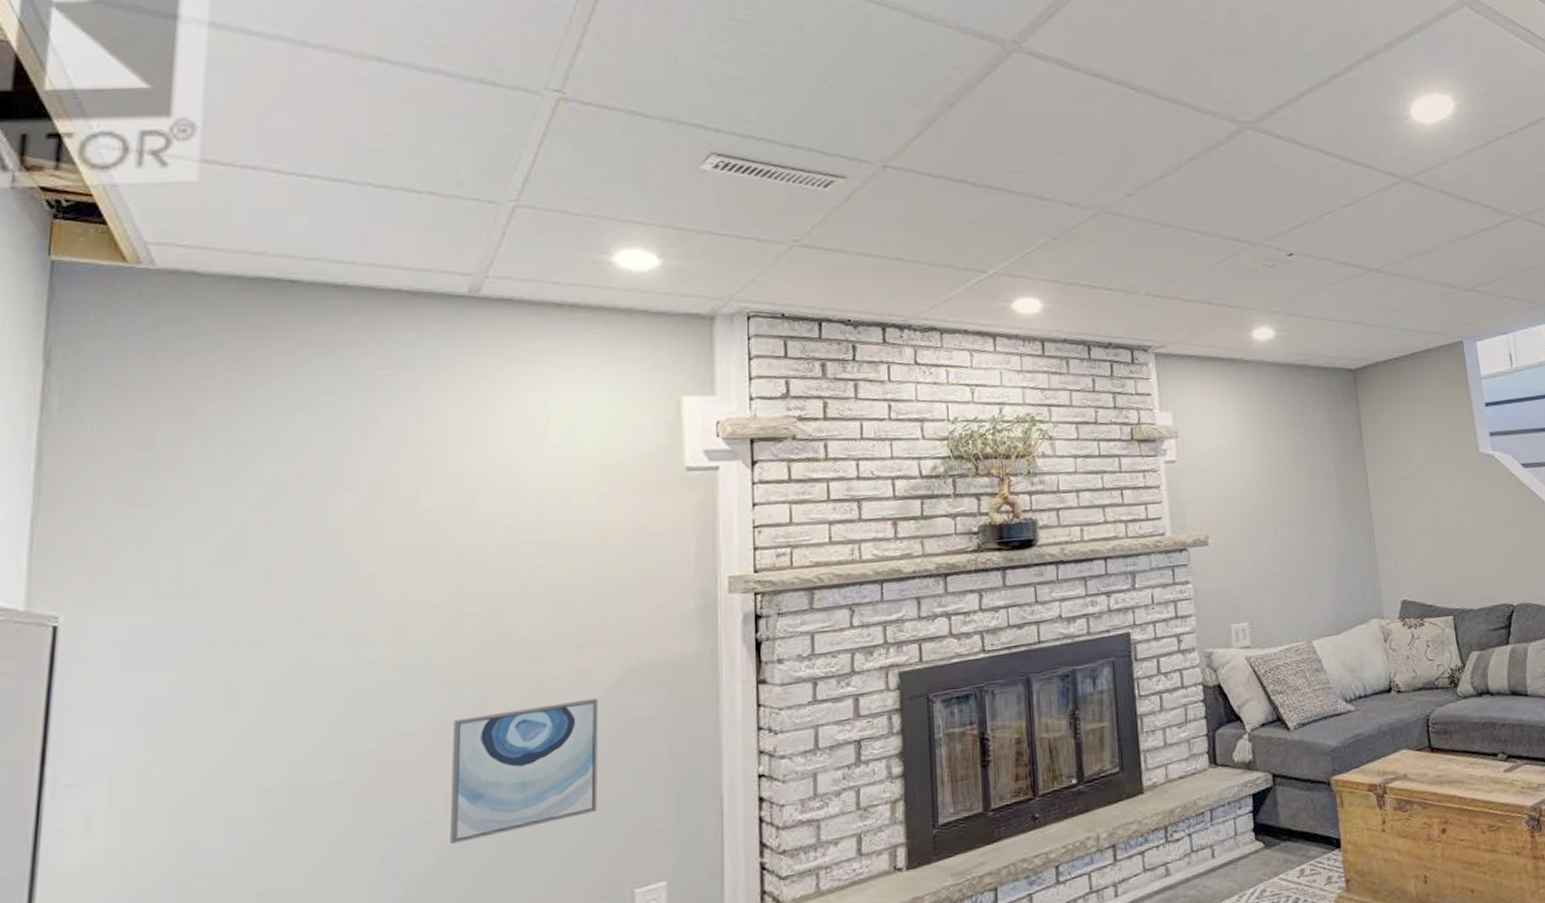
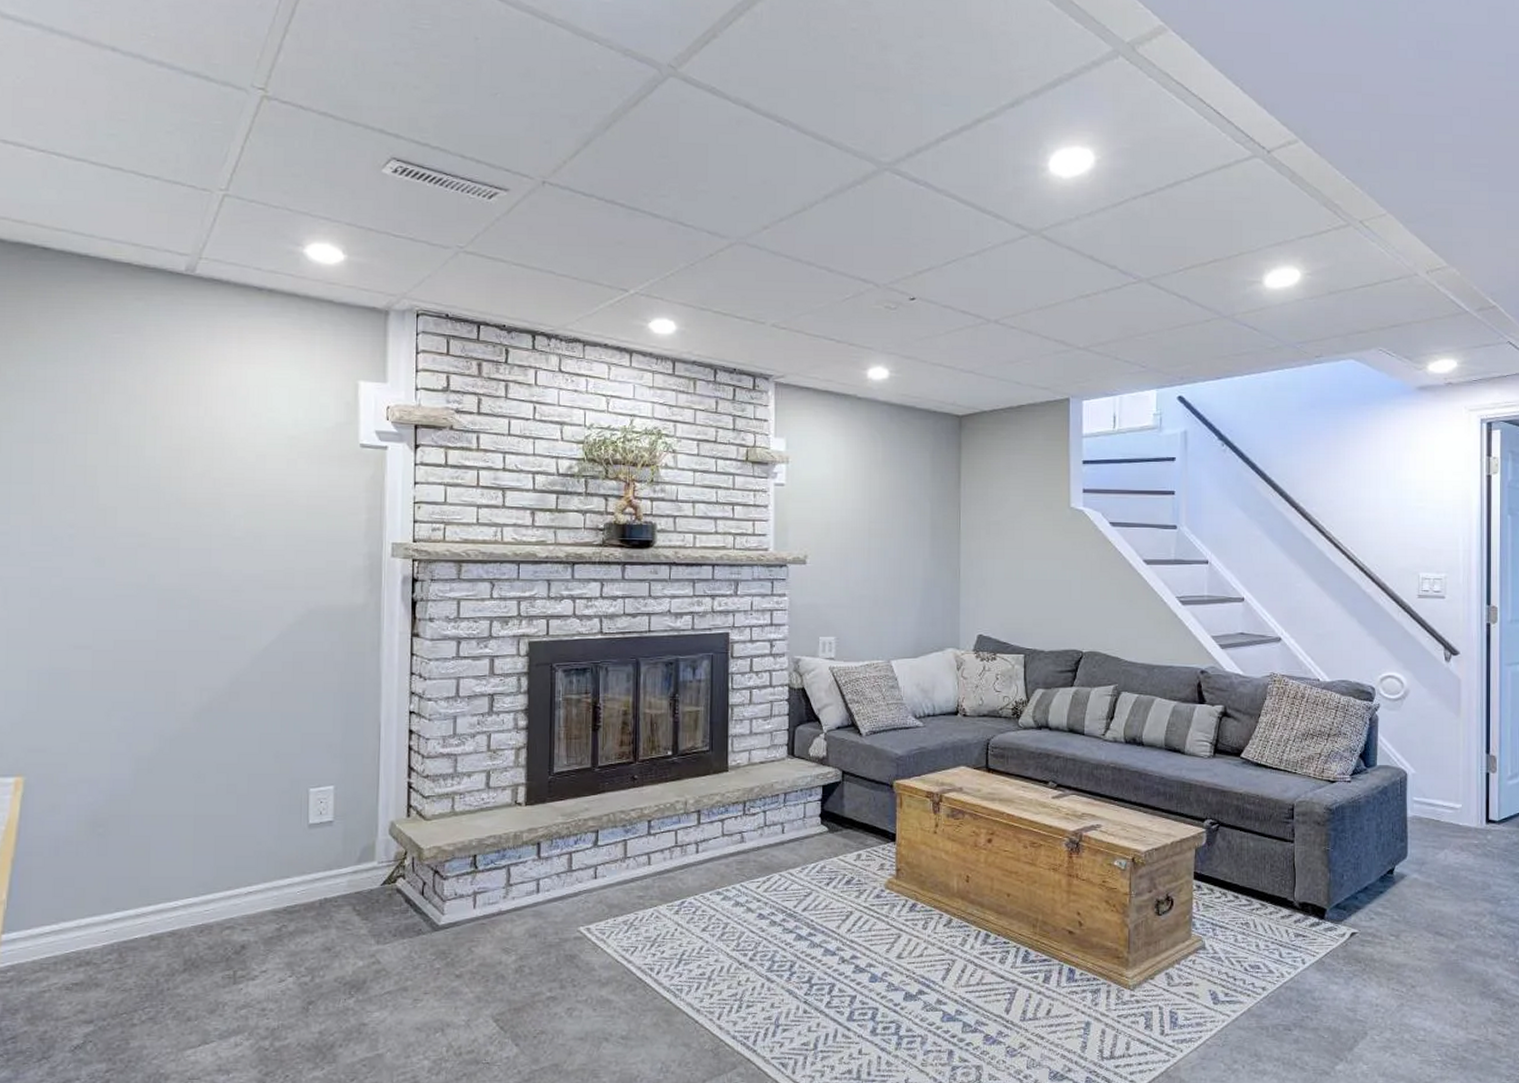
wall art: present [450,697,598,844] -> none [170,631,284,732]

